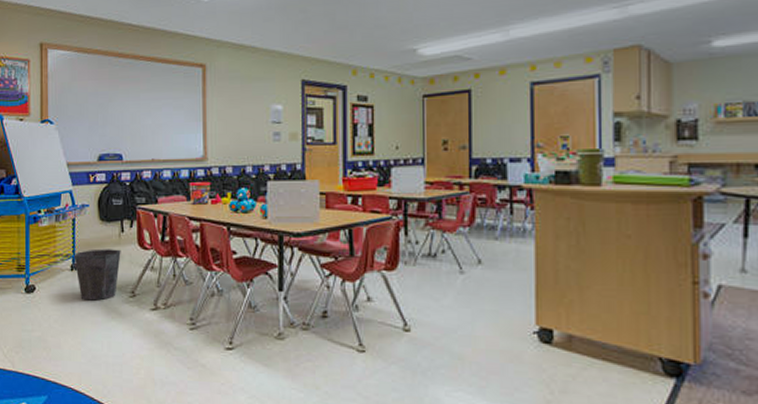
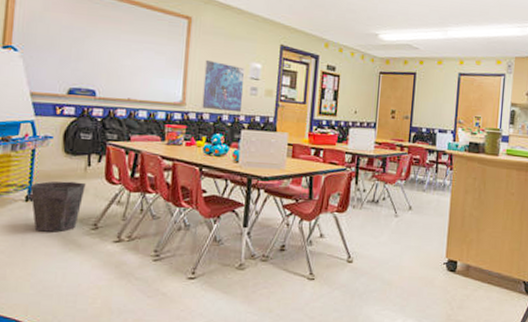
map: none [223,108,266,162] -> present [202,59,245,113]

